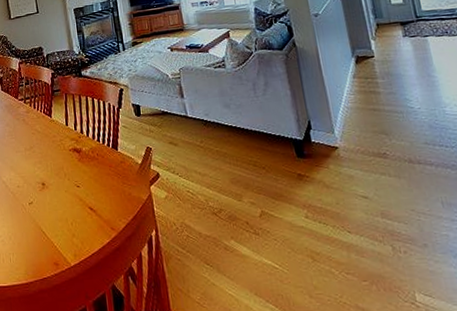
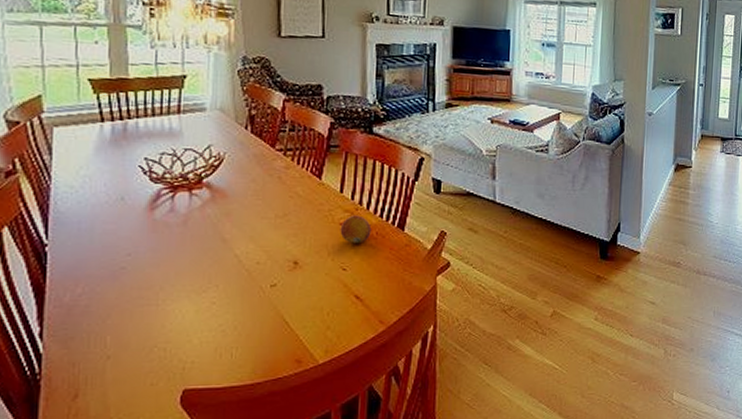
fruit: none [70,141,93,165] -> present [340,215,372,244]

